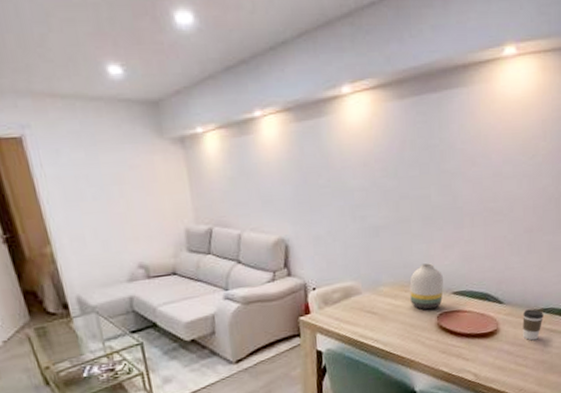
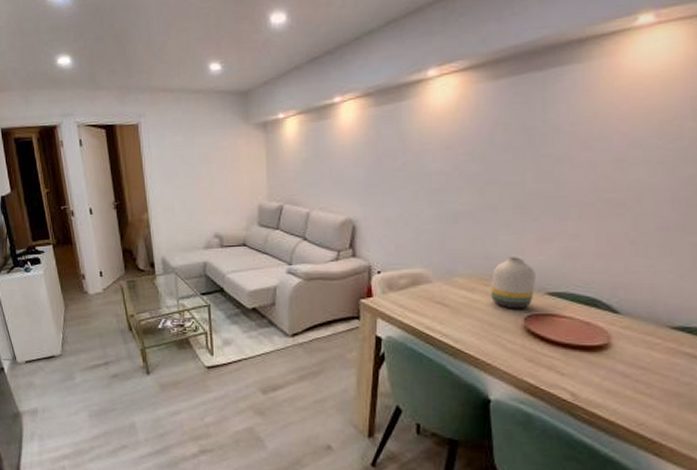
coffee cup: present [522,309,543,341] -> none [647,325,681,365]

